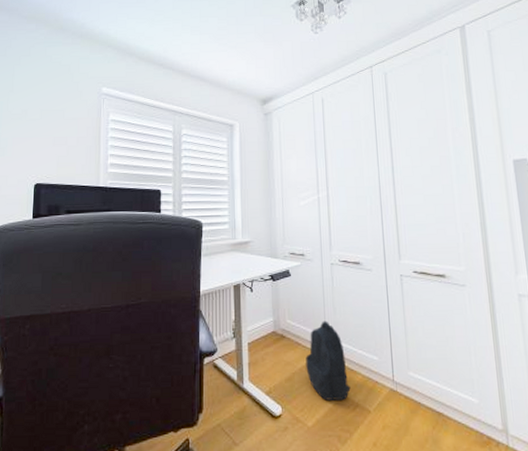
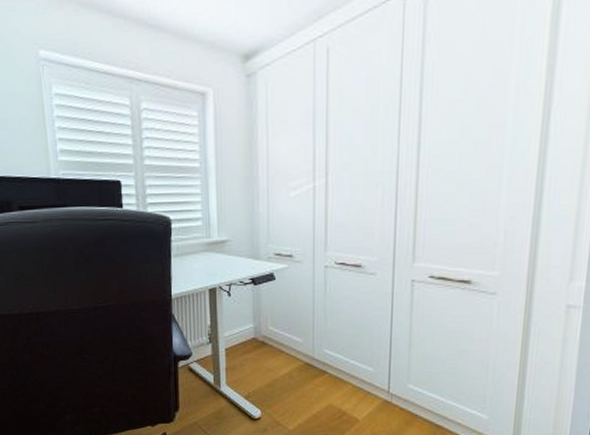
backpack: present [306,321,351,401] -> none [289,329,338,408]

